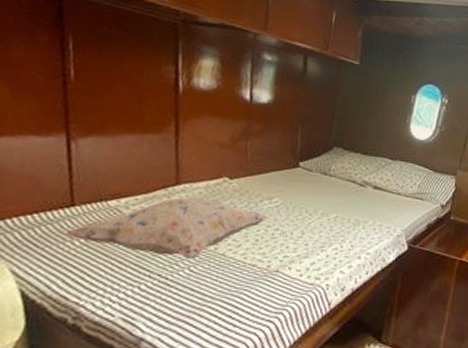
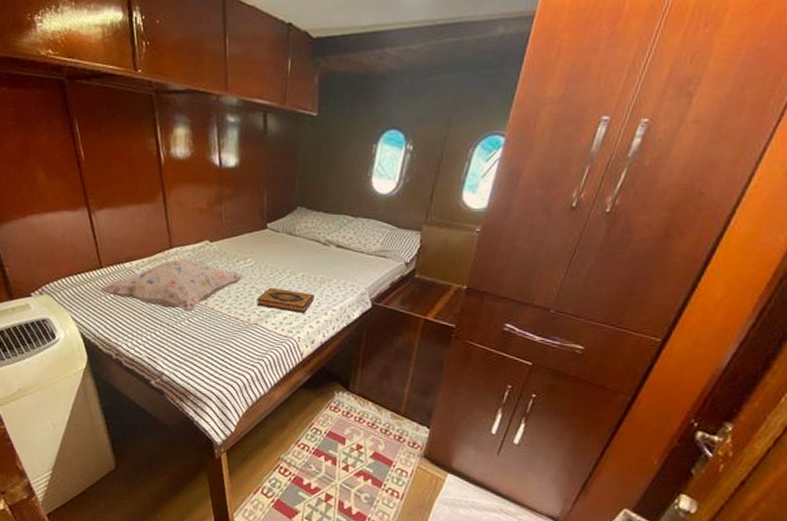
hardback book: none [280,229,347,257] -> present [256,287,314,313]

